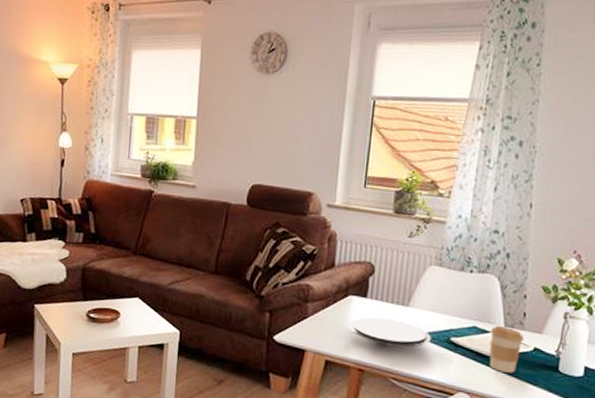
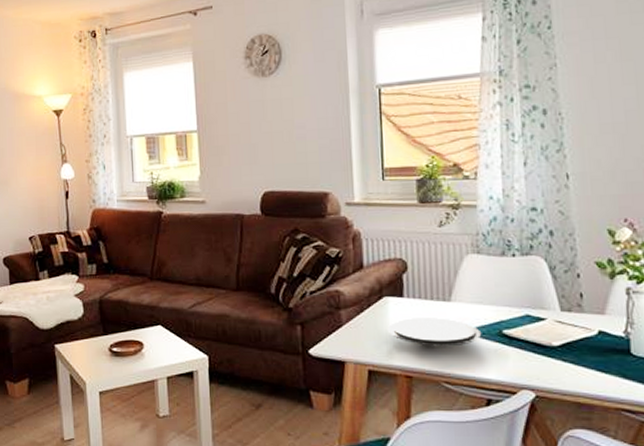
coffee cup: present [489,325,525,373] -> none [546,310,586,362]

